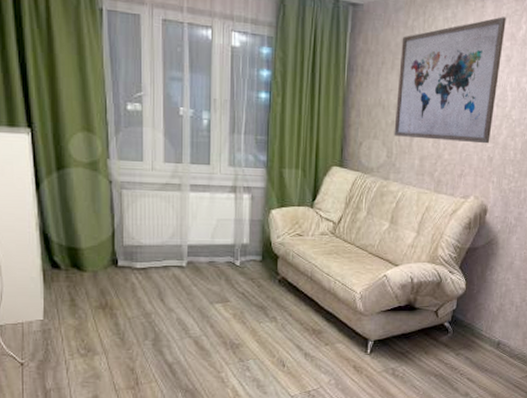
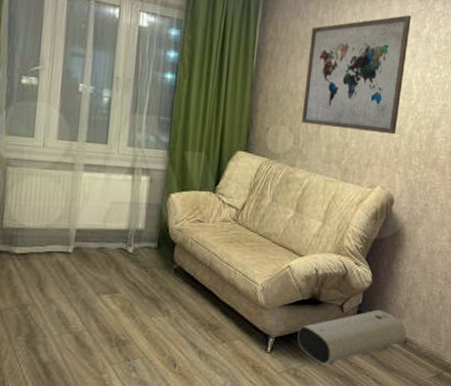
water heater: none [395,315,499,365] -> present [297,309,406,365]

